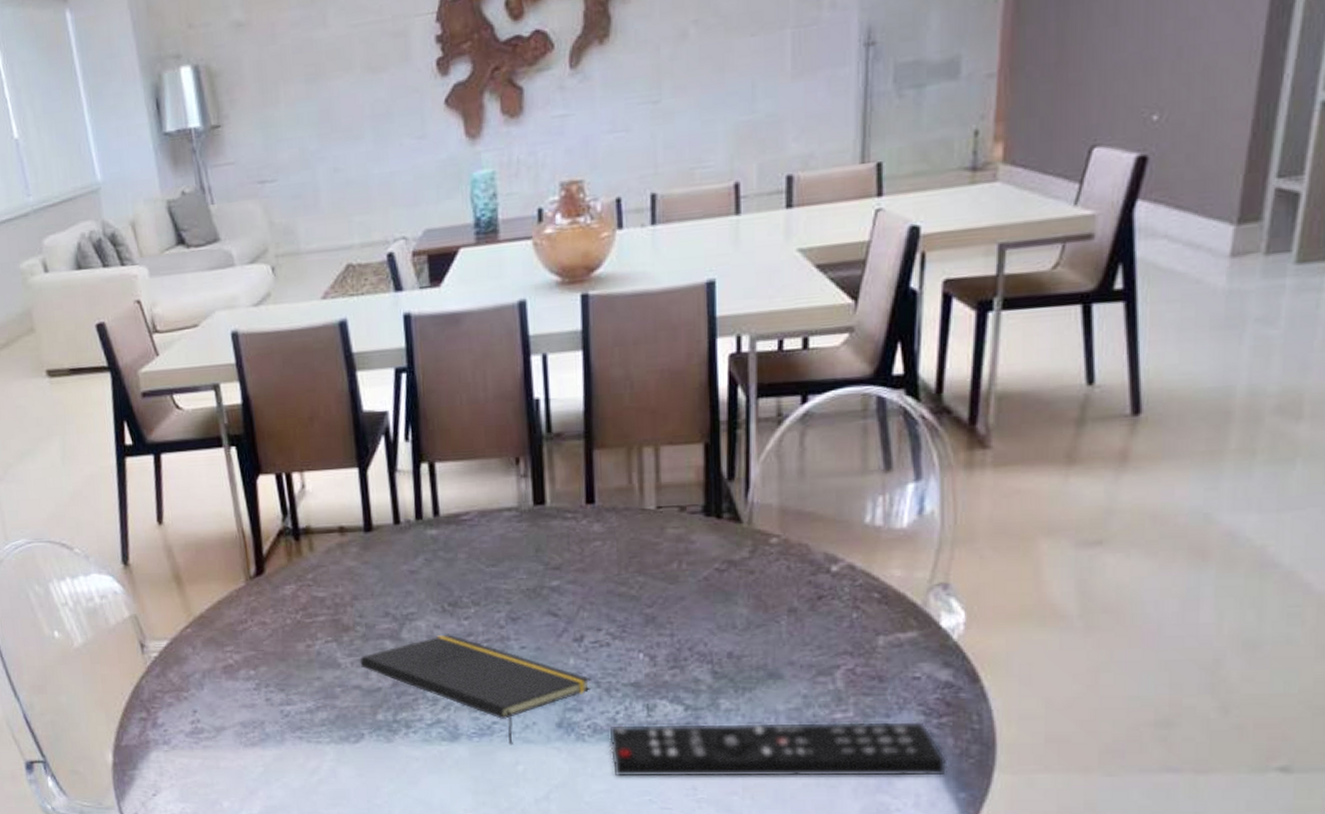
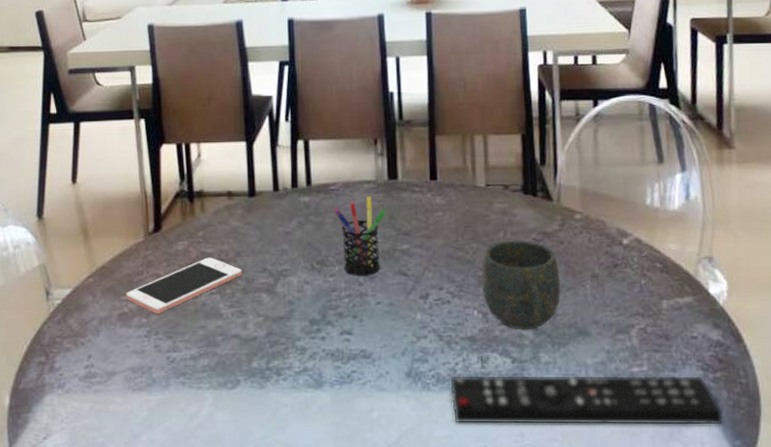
cell phone: none [230,602,361,665] -> present [126,257,242,314]
notepad: present [359,634,591,745] -> none [239,289,435,392]
pen holder: none [468,525,531,618] -> present [334,196,386,276]
mug: none [649,570,749,674] -> present [481,240,561,330]

